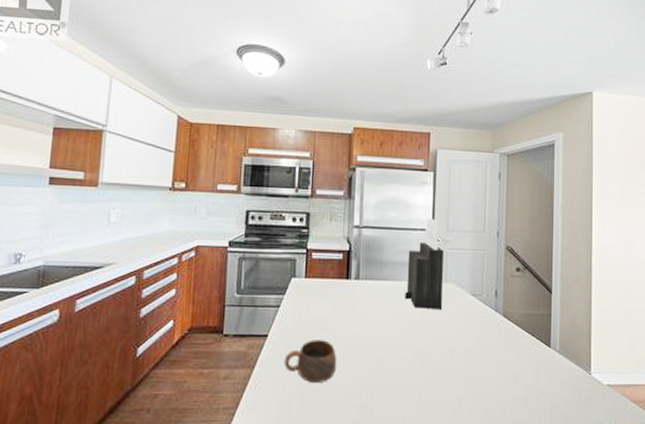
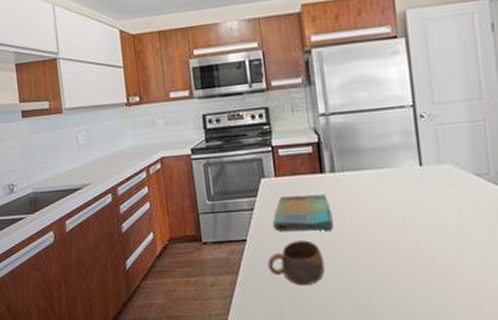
dish towel: none [295,296,351,332] -> present [272,194,334,232]
knife block: present [405,218,444,309] -> none [387,92,440,197]

